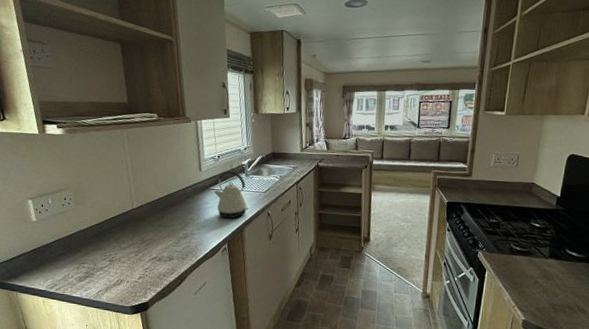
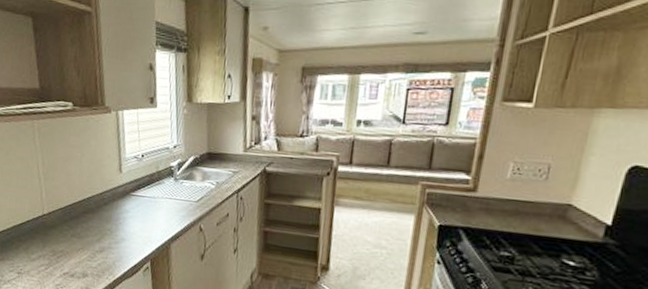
kettle: present [213,170,249,219] -> none [135,173,177,232]

